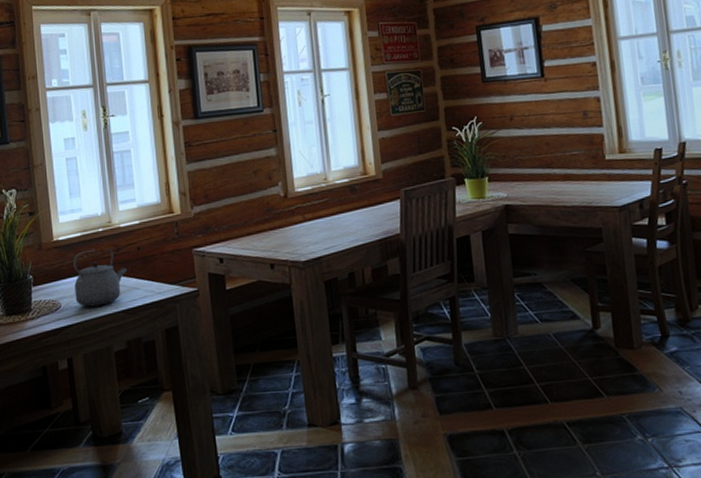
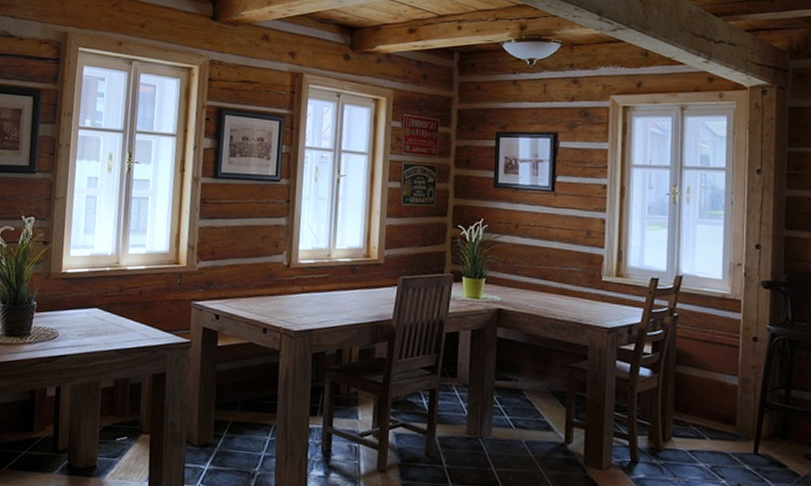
tea kettle: present [73,249,127,307] -> none [73,286,127,342]

